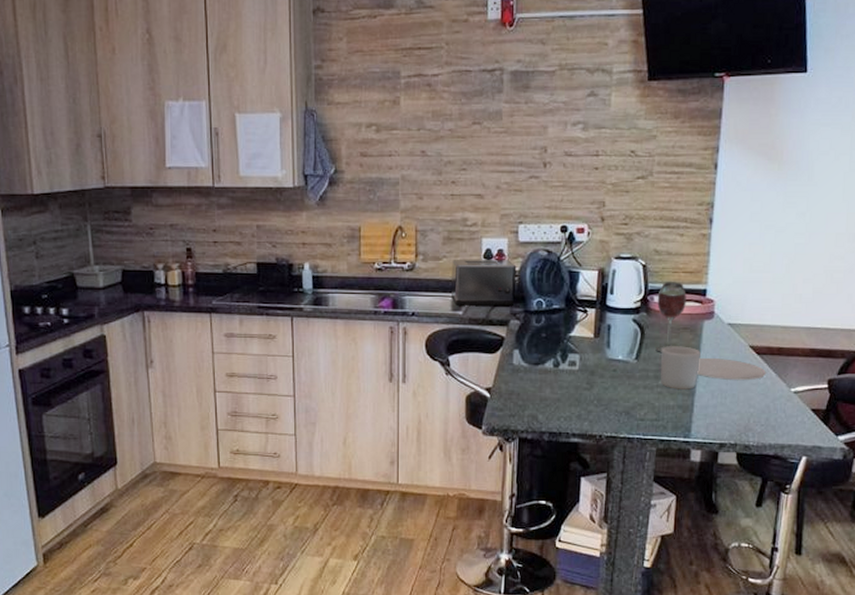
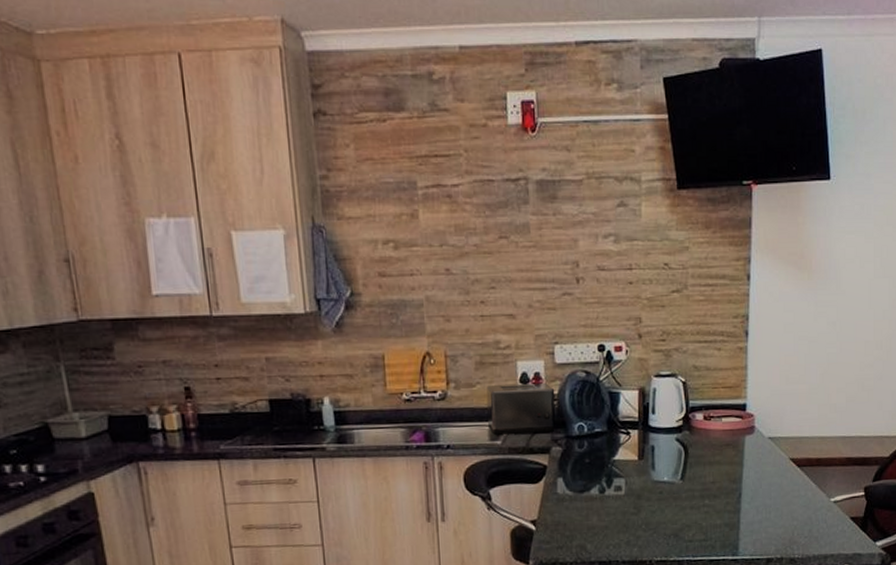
wineglass: present [655,282,686,352] -> none [699,398,727,471]
mug: present [660,346,701,391] -> none [705,463,744,509]
plate: present [697,357,766,381] -> none [741,472,807,496]

